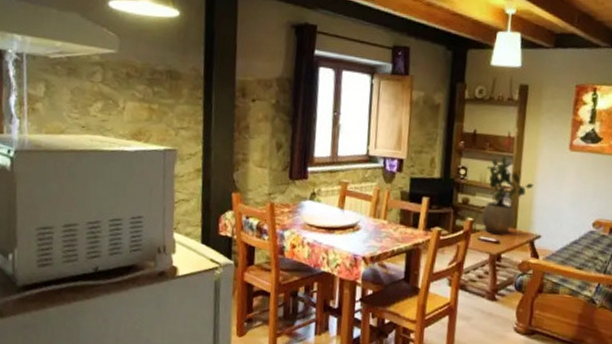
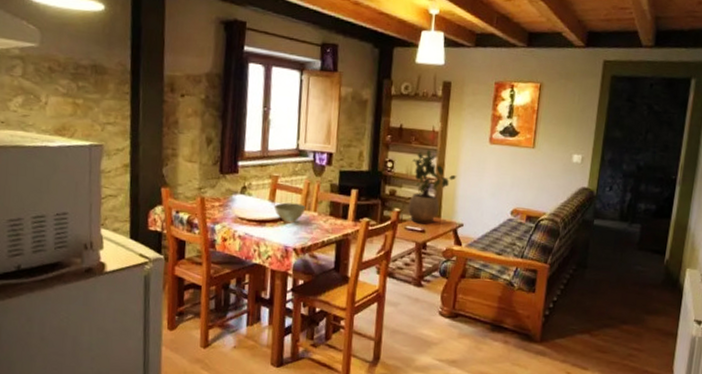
bowl: none [343,209,376,232] -> present [274,202,306,224]

